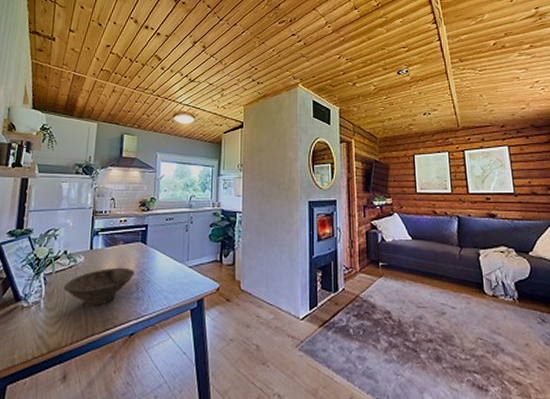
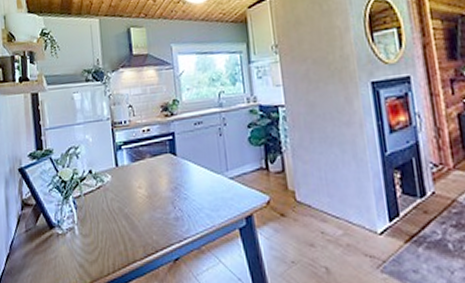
bowl: present [63,267,135,307] -> none [95,184,169,231]

